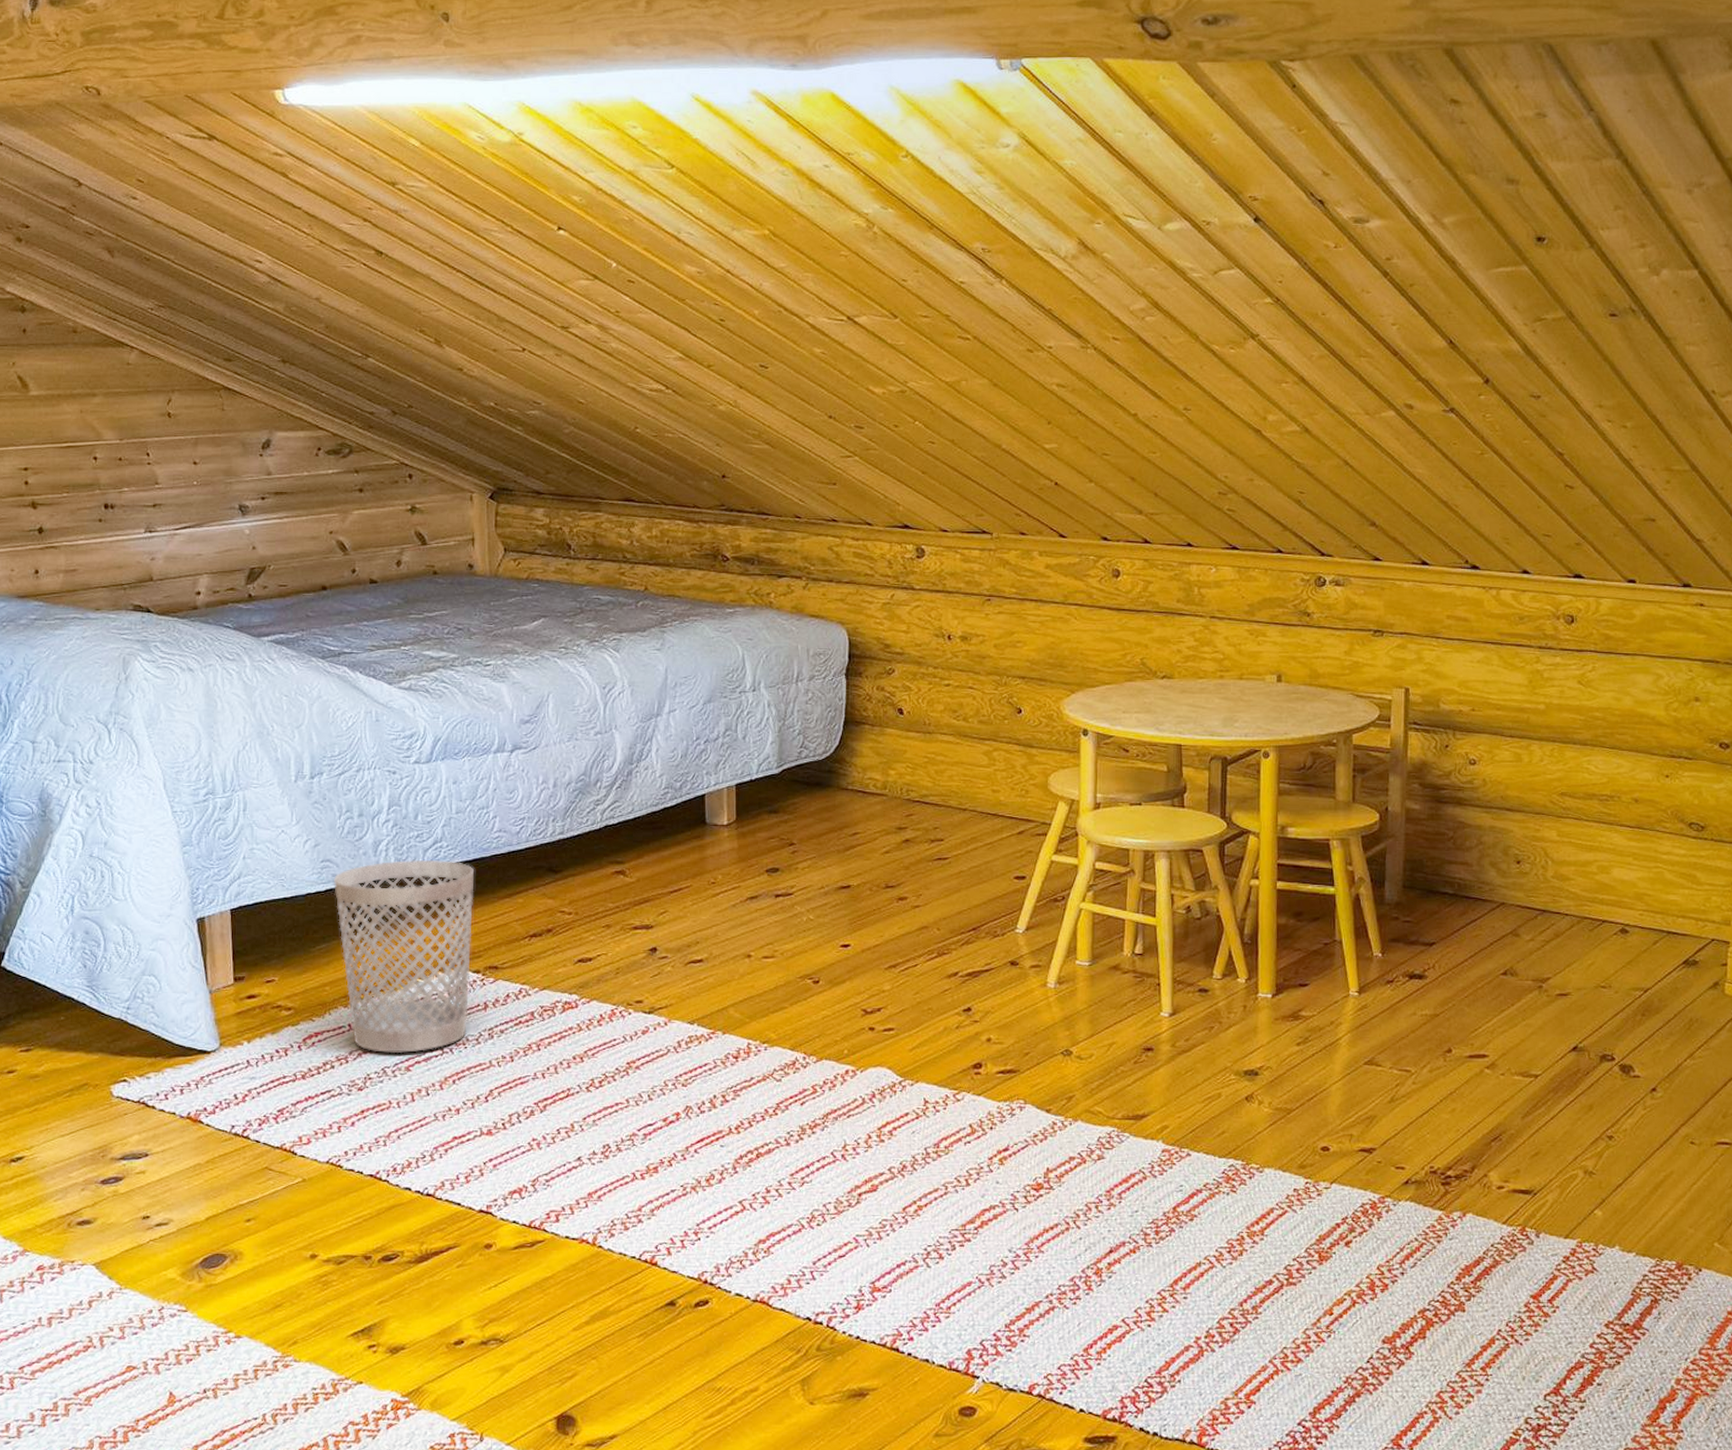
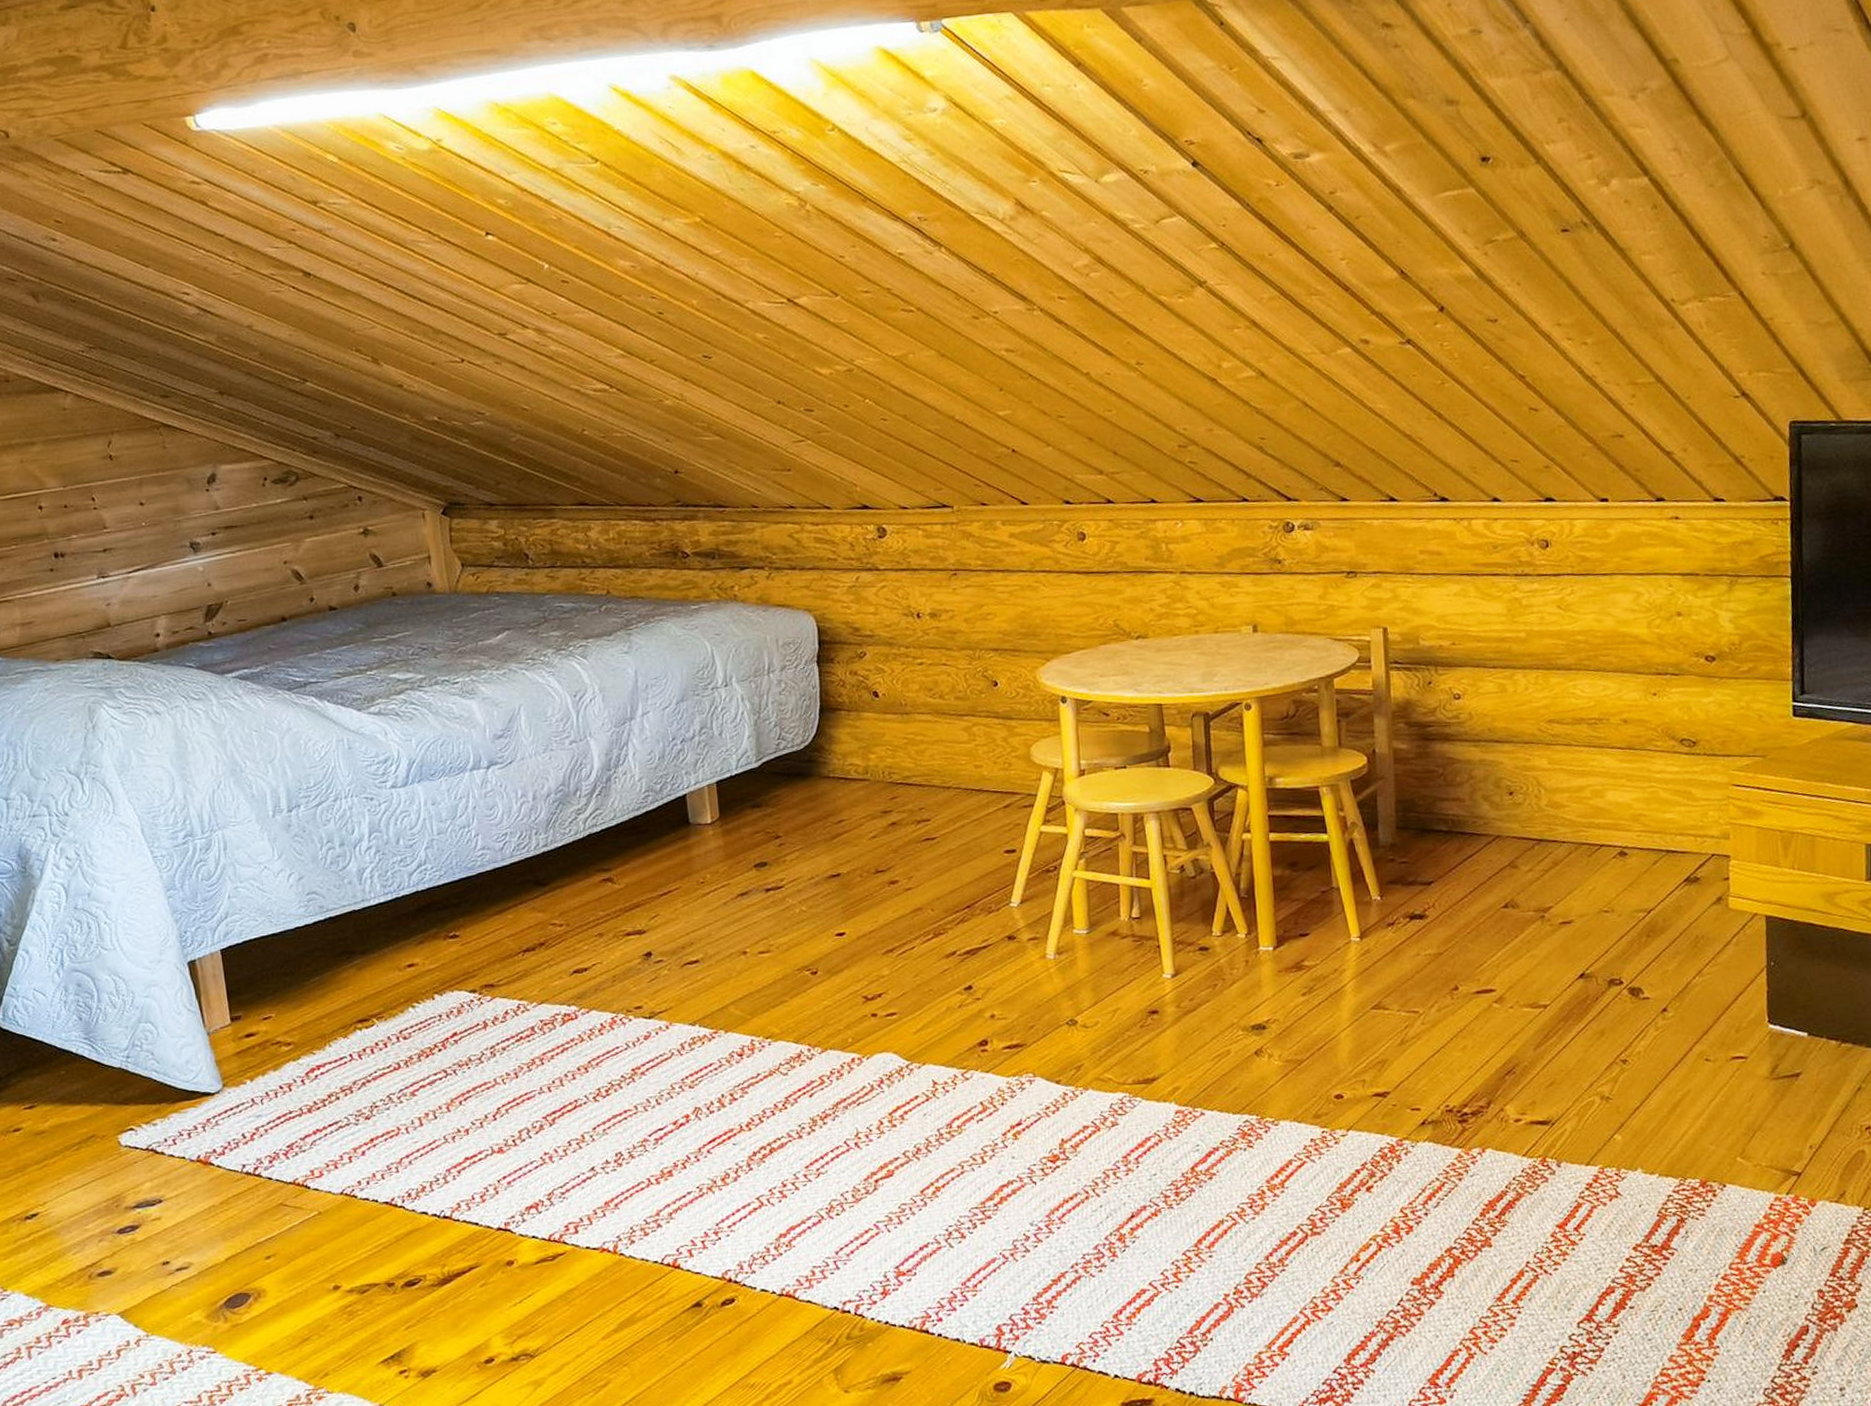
wastebasket: present [334,859,475,1053] -> none [321,883,469,1080]

